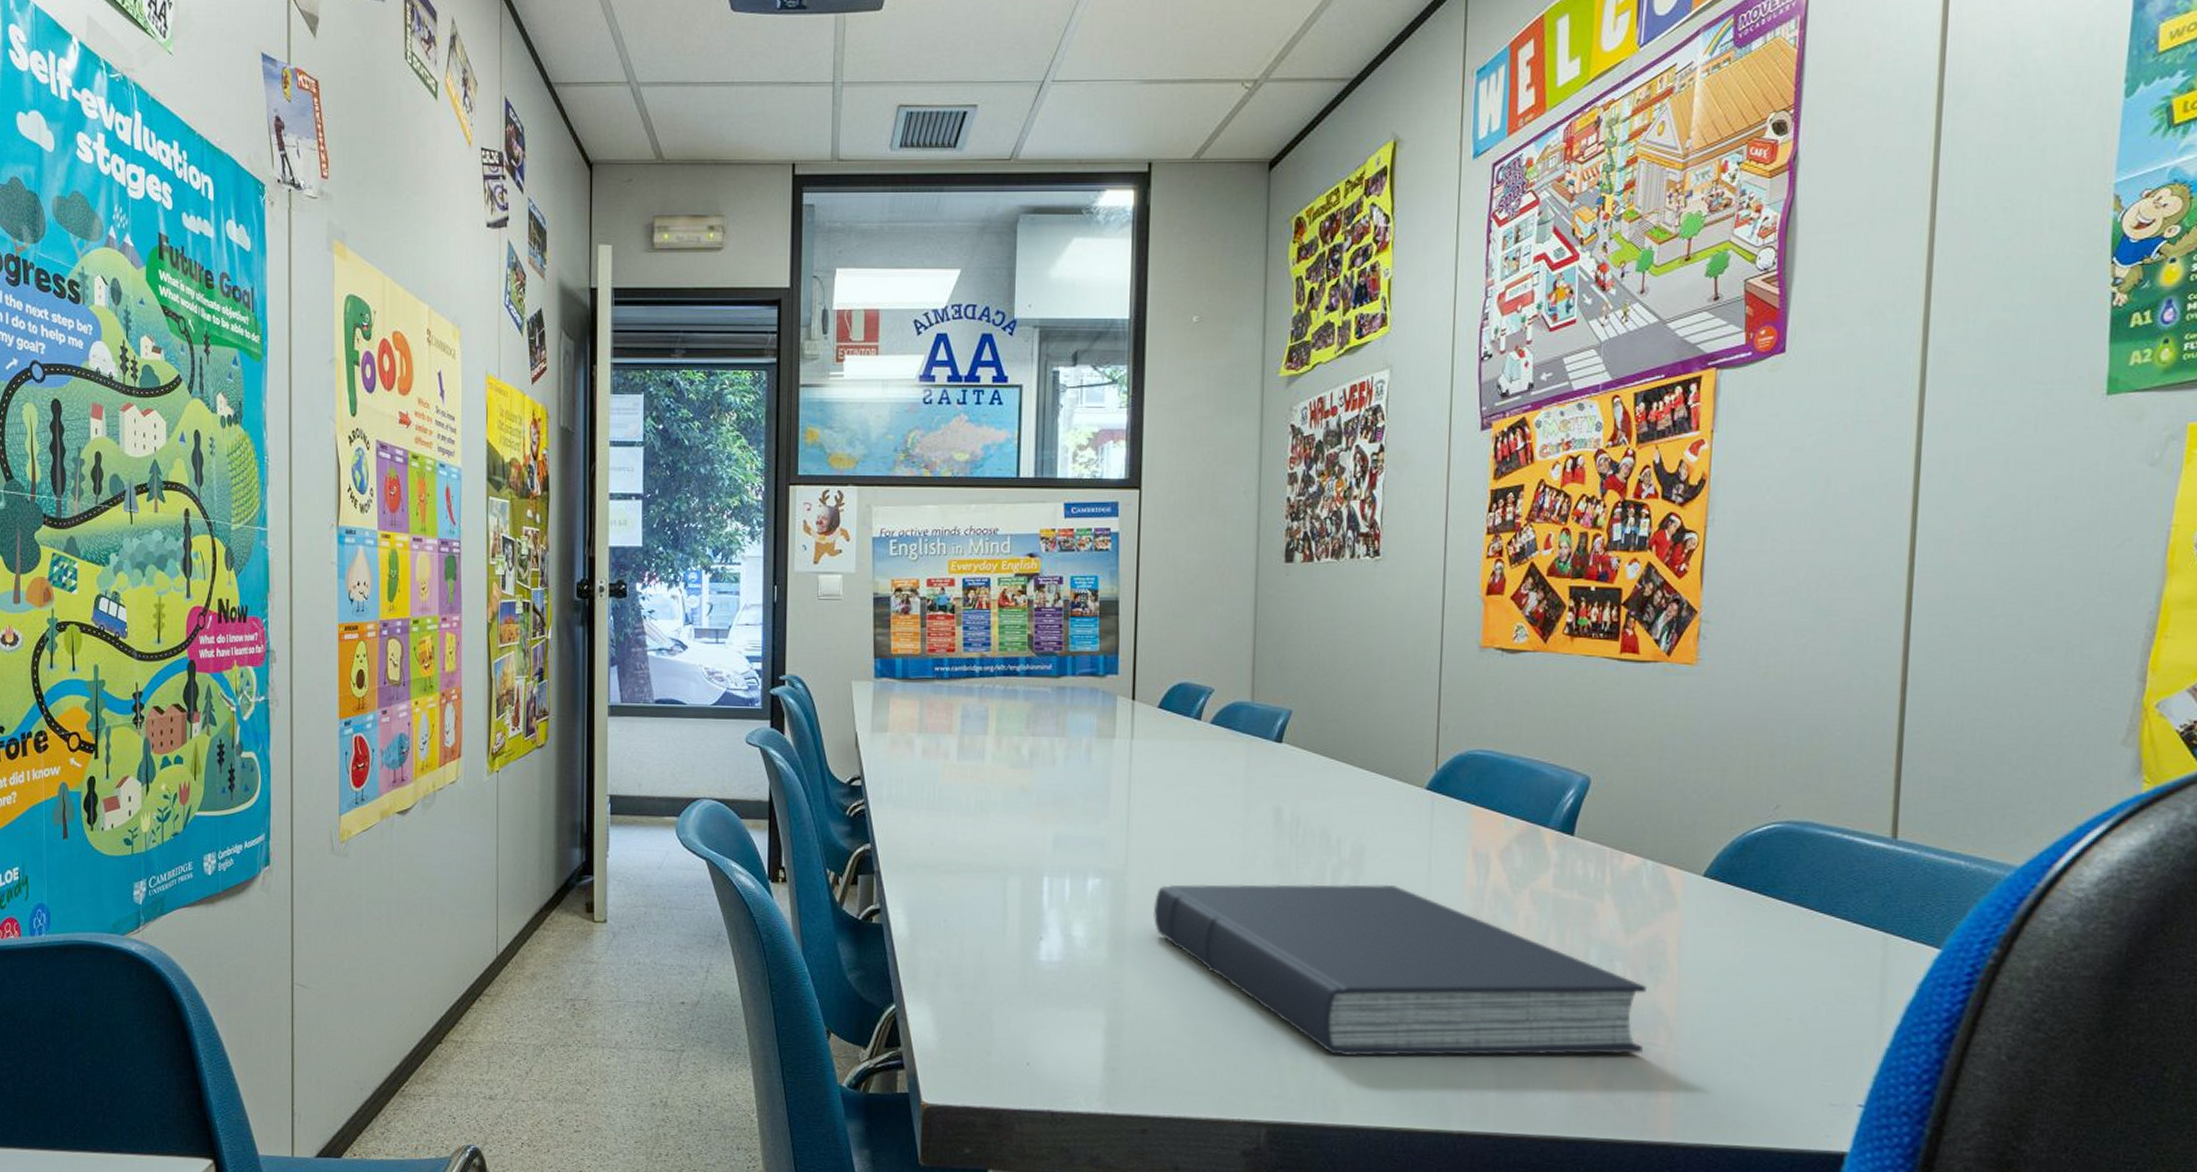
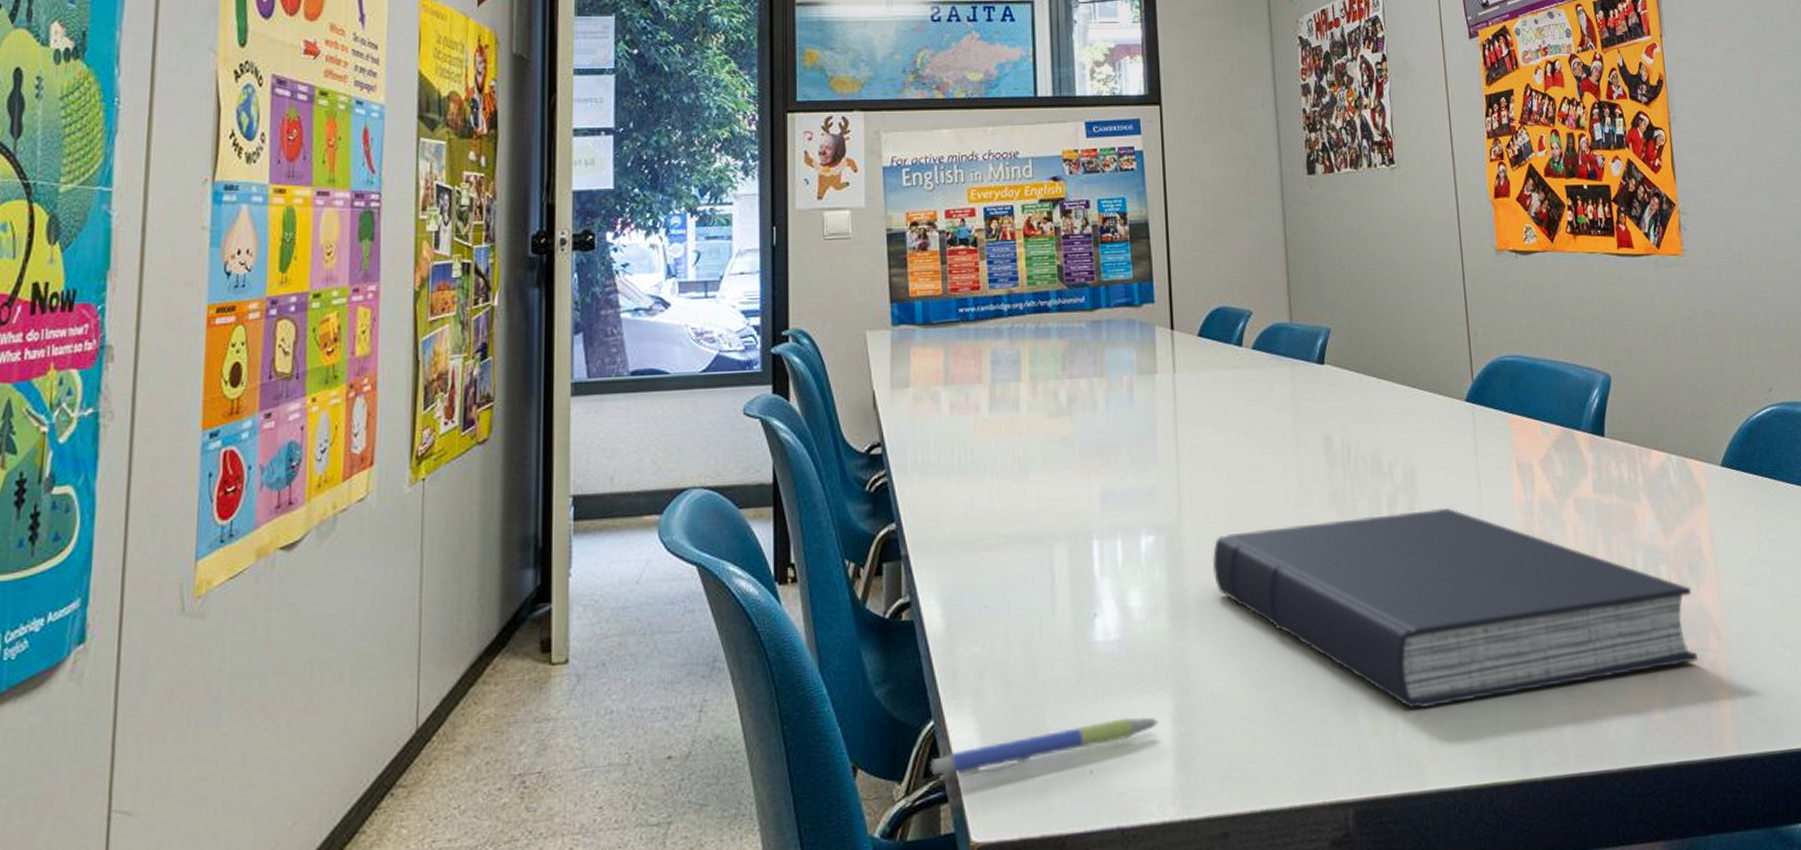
pen: none [890,1025,1092,1053] -> present [929,716,1159,778]

